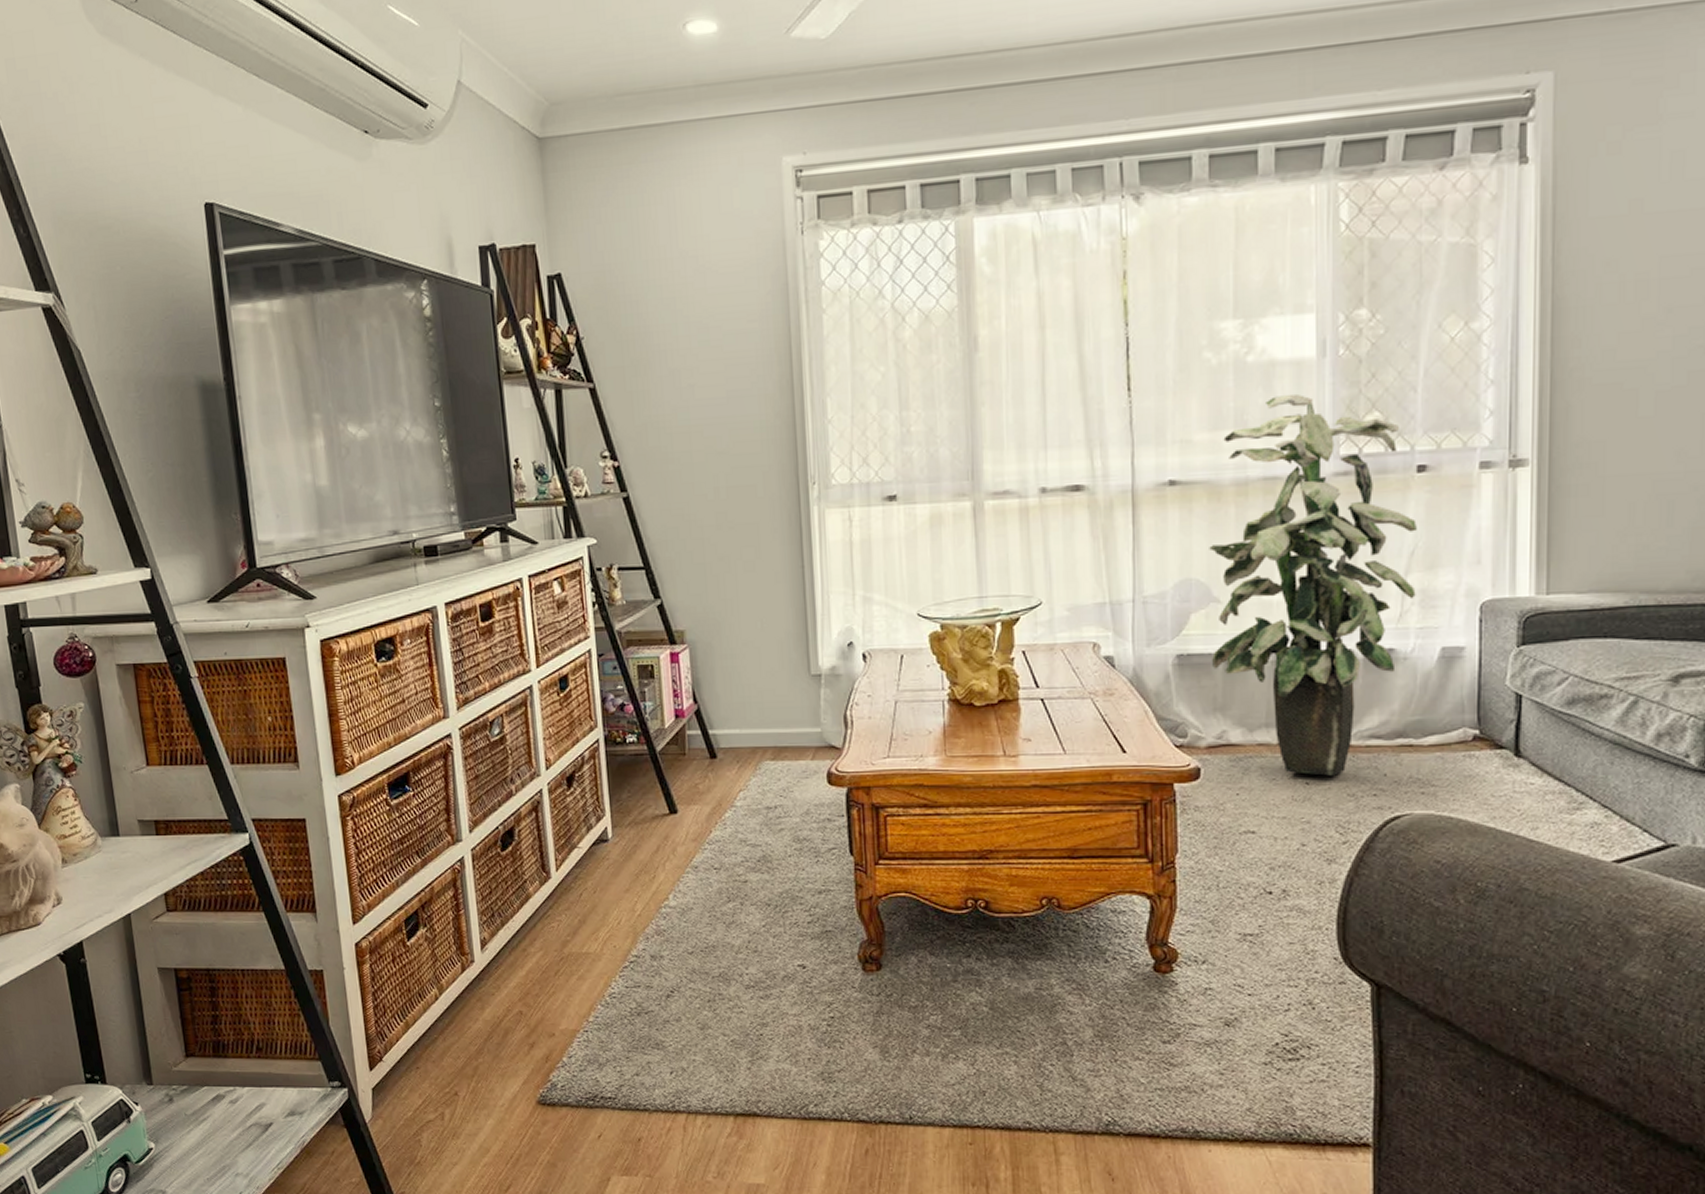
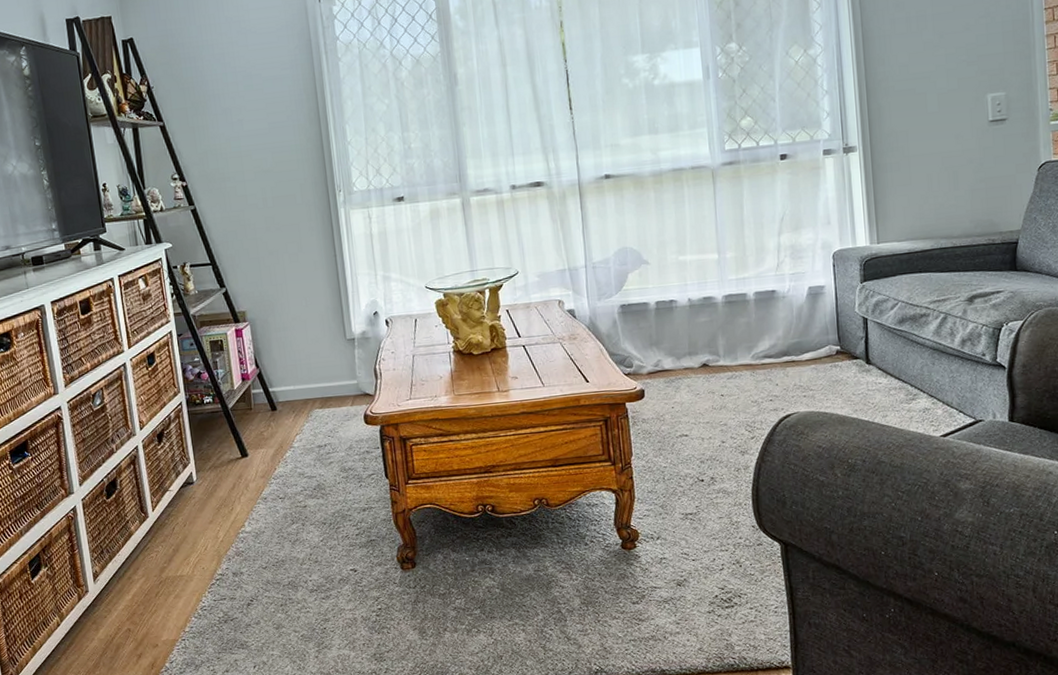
indoor plant: present [1209,393,1417,776] -> none [638,106,788,389]

